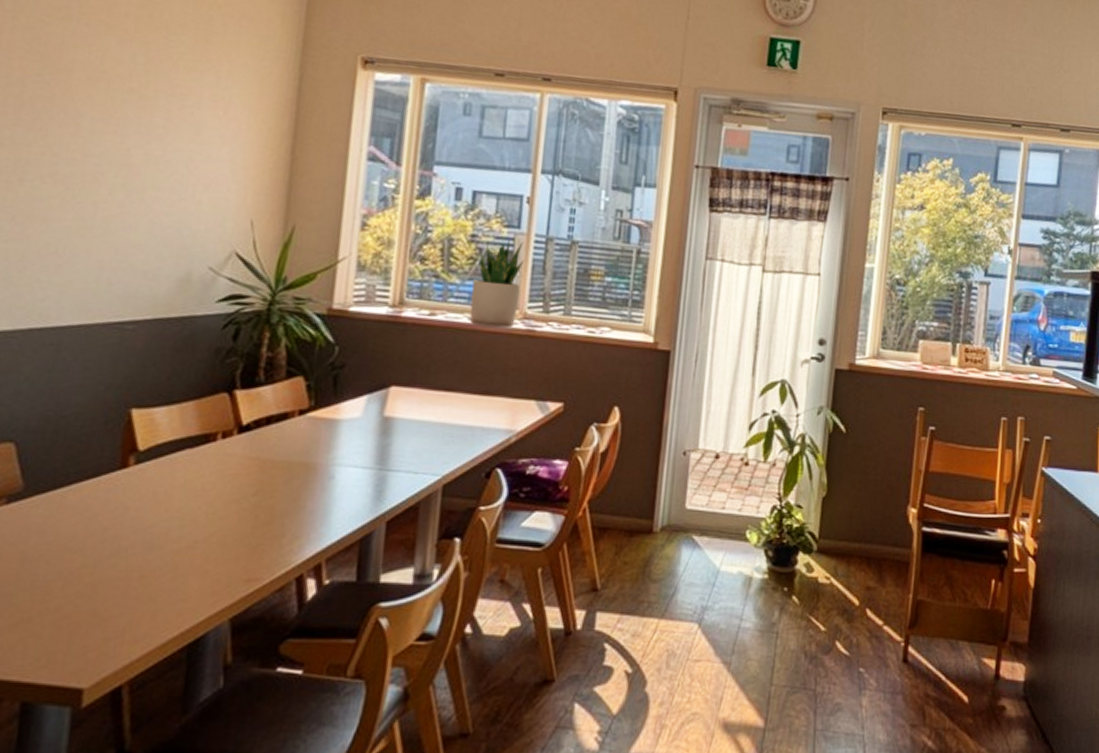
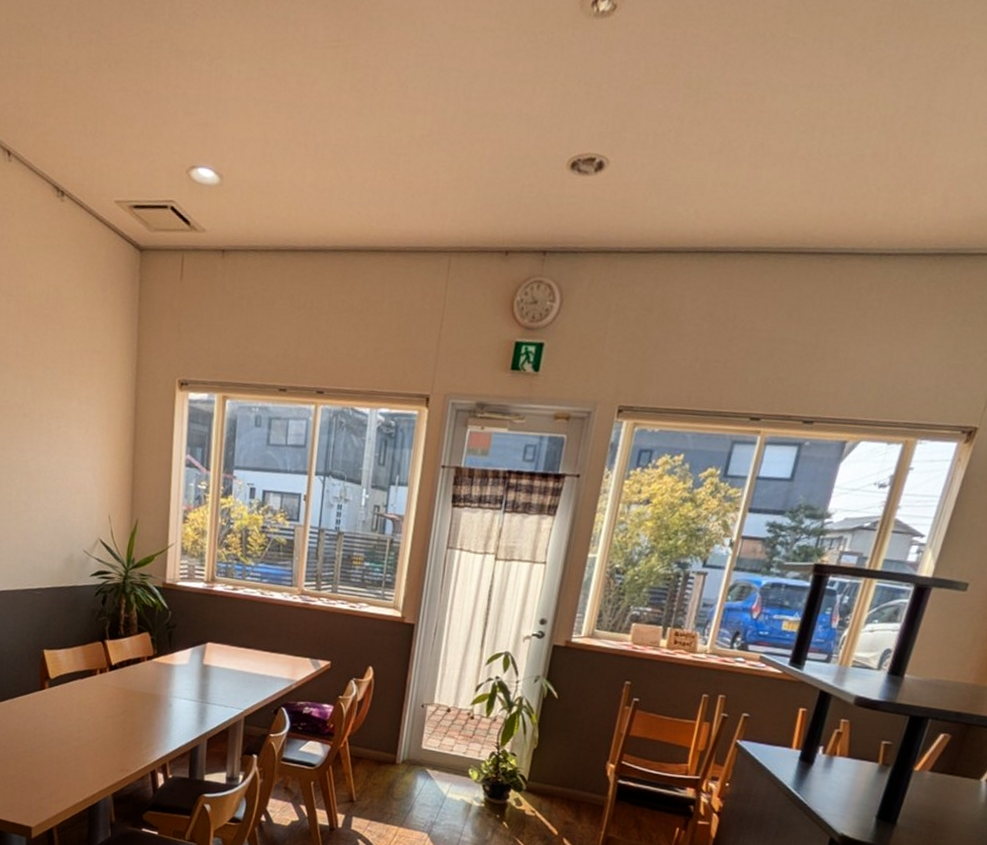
planter: present [470,239,525,329] -> none [262,530,302,602]

